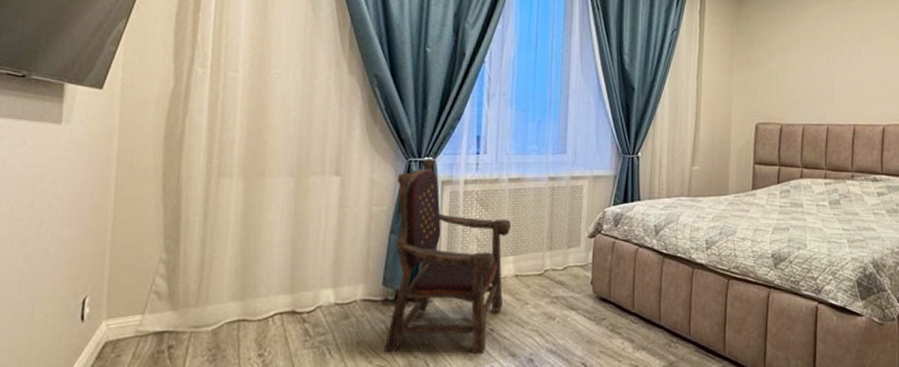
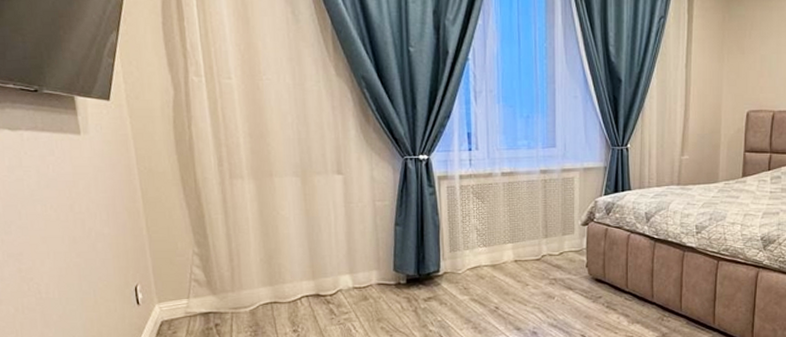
armchair: present [384,158,512,355] -> none [395,155,508,329]

